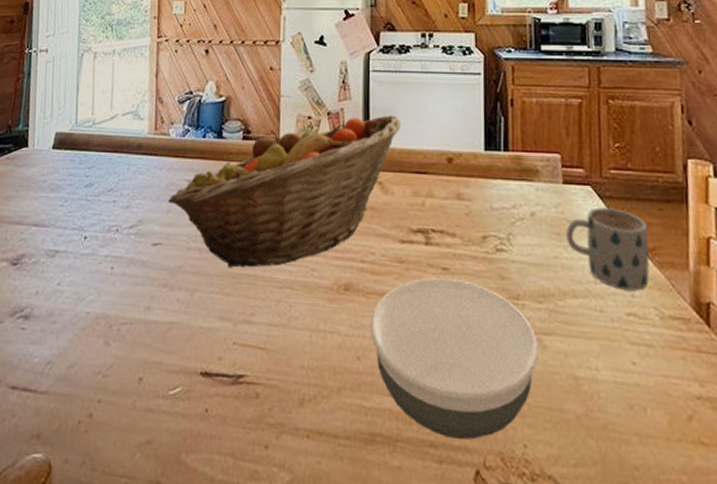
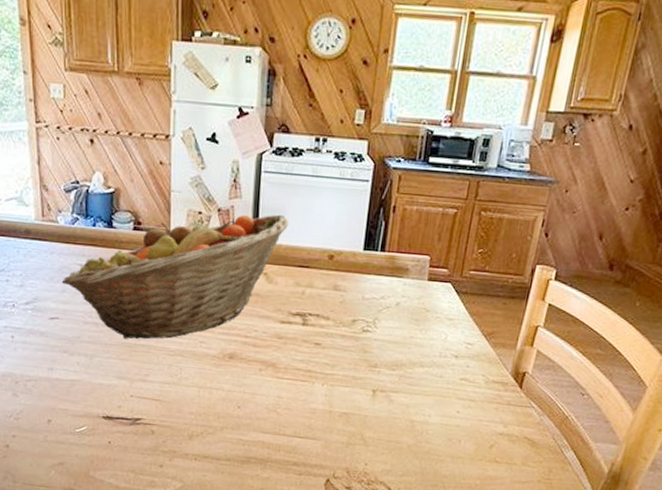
bowl: present [369,277,539,440] -> none [249,350,387,461]
mug: present [566,207,650,291] -> none [423,300,492,363]

